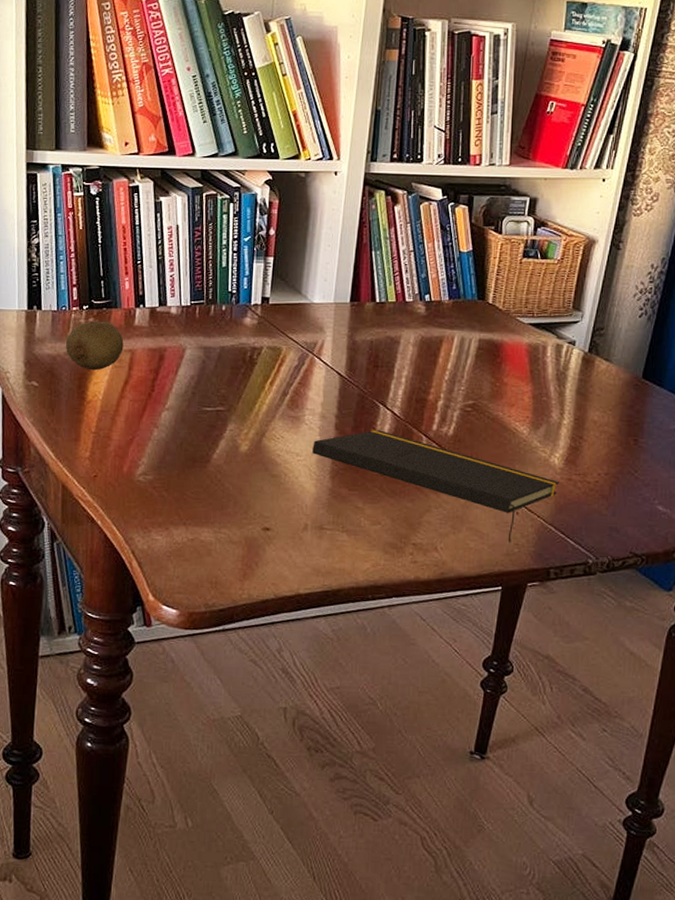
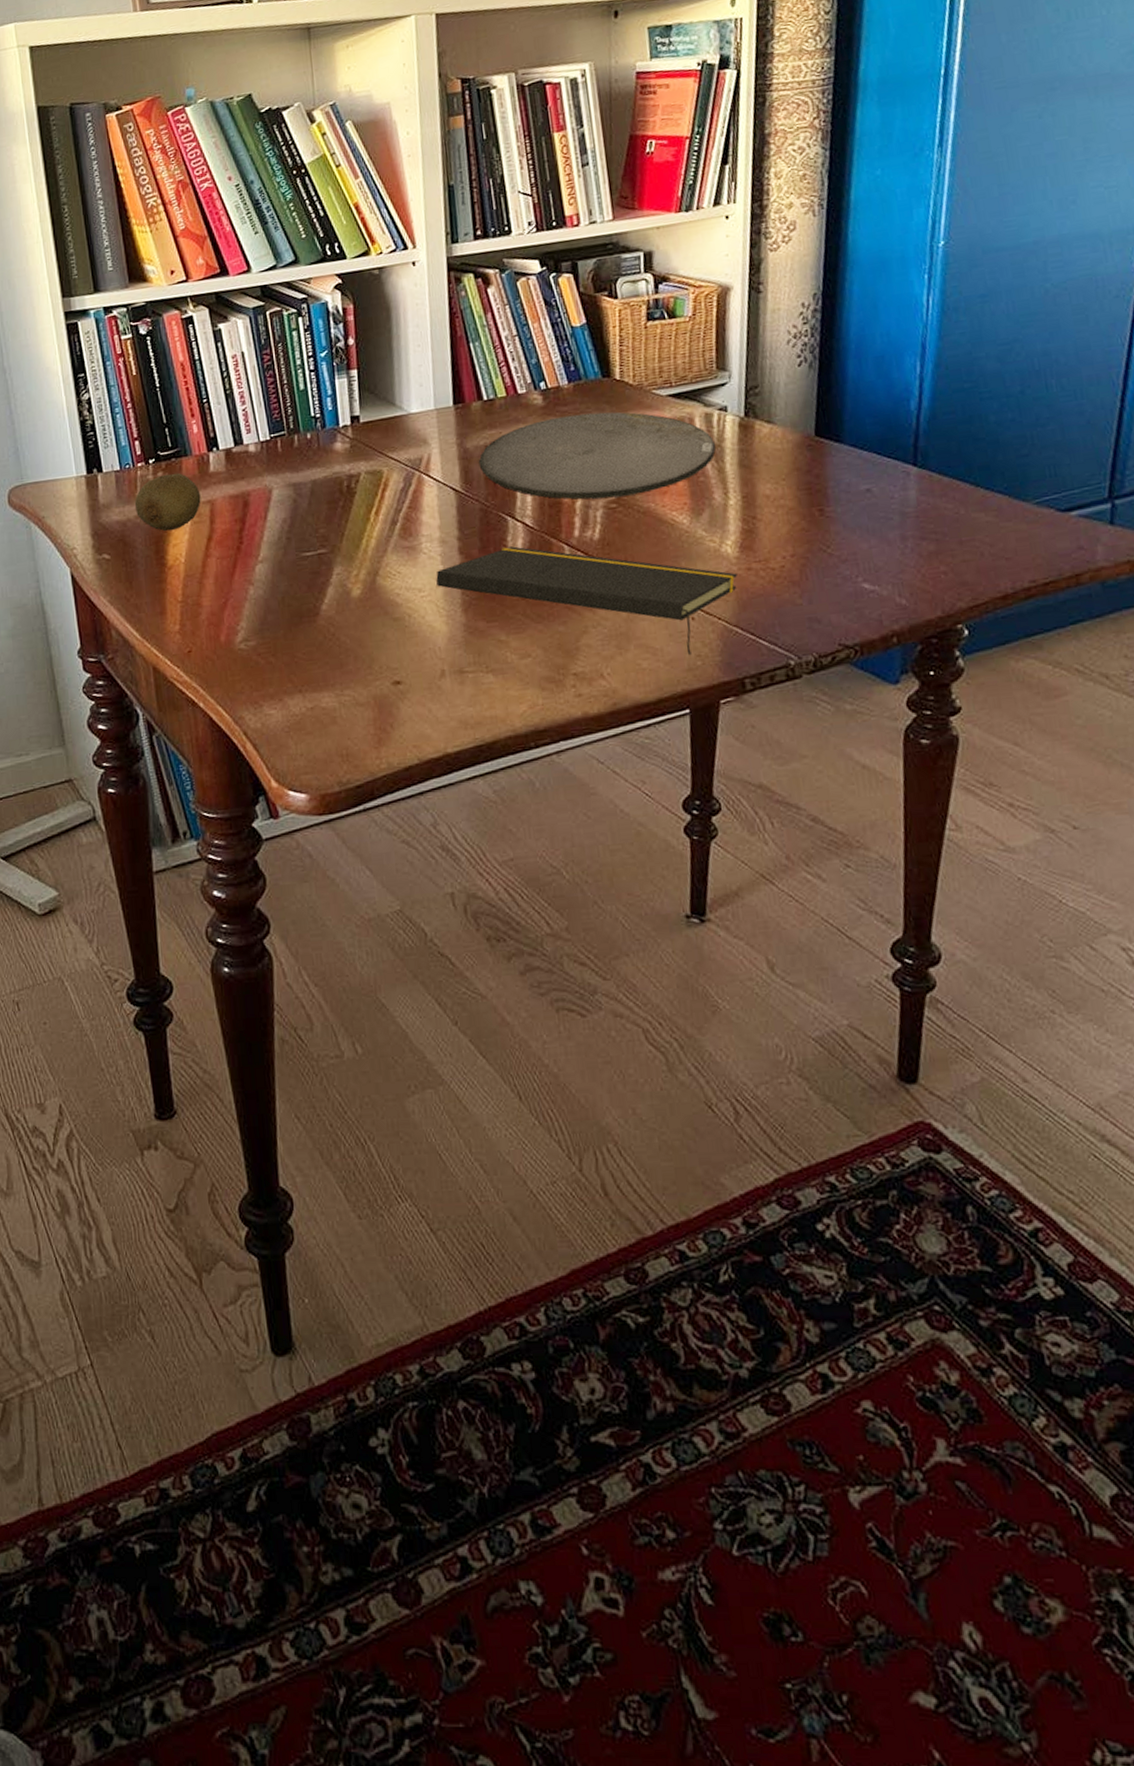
plate: none [363,327,561,403] -> present [478,411,716,500]

